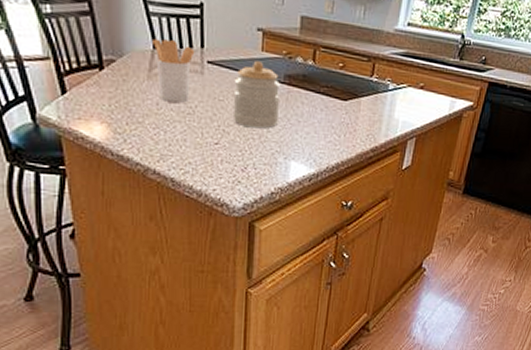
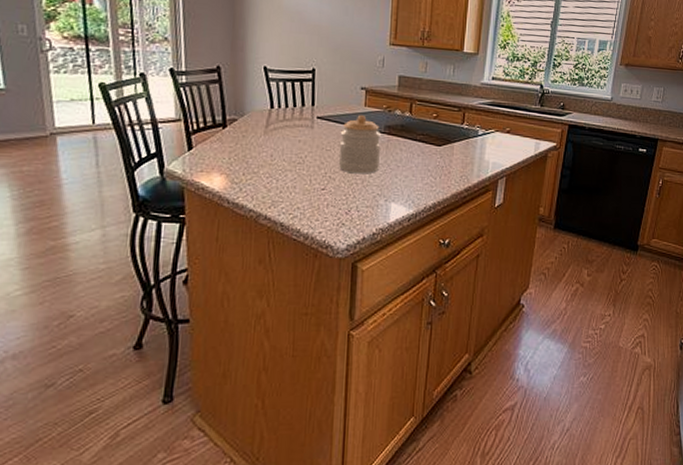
utensil holder: present [153,38,195,103] -> none [270,99,307,154]

